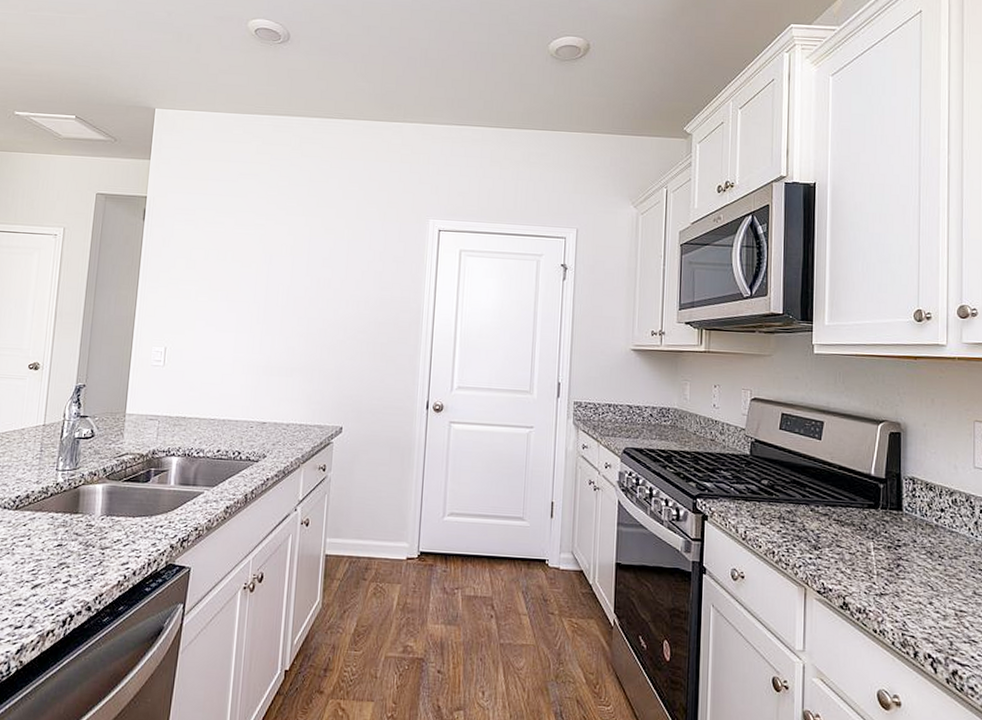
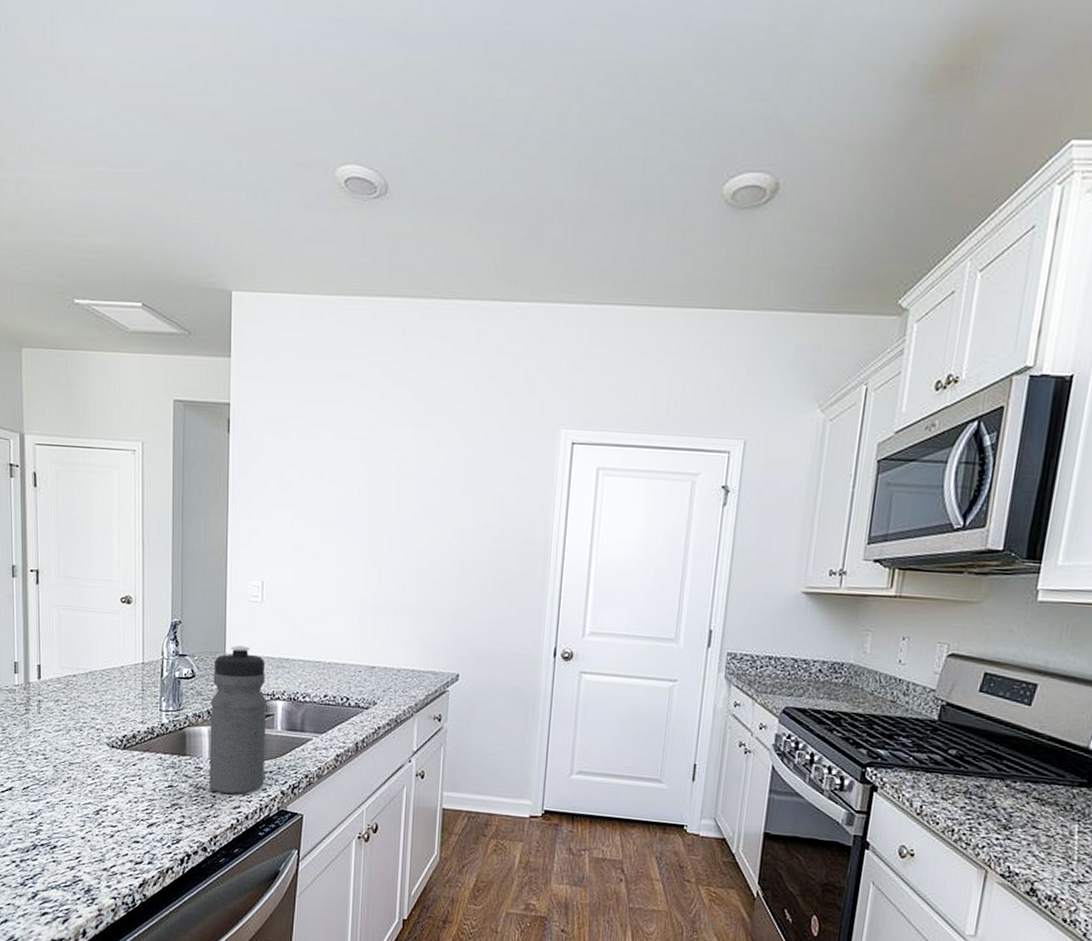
water bottle: none [99,406,163,551] -> present [209,645,266,795]

